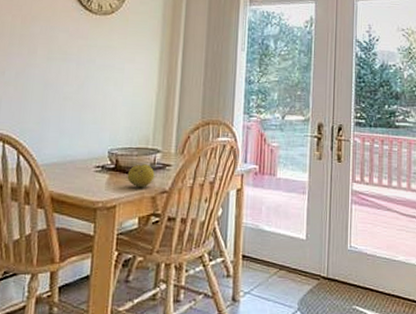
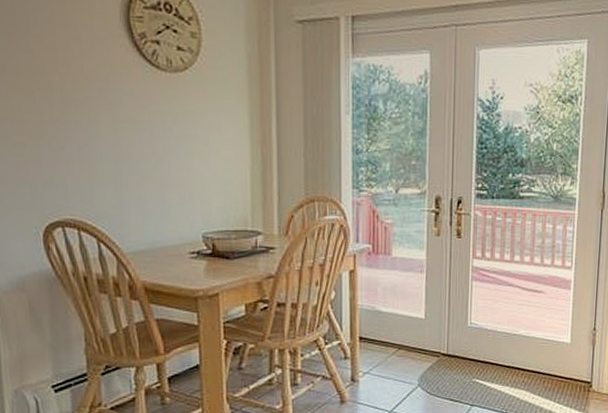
fruit: present [127,164,155,188] -> none [227,248,258,274]

